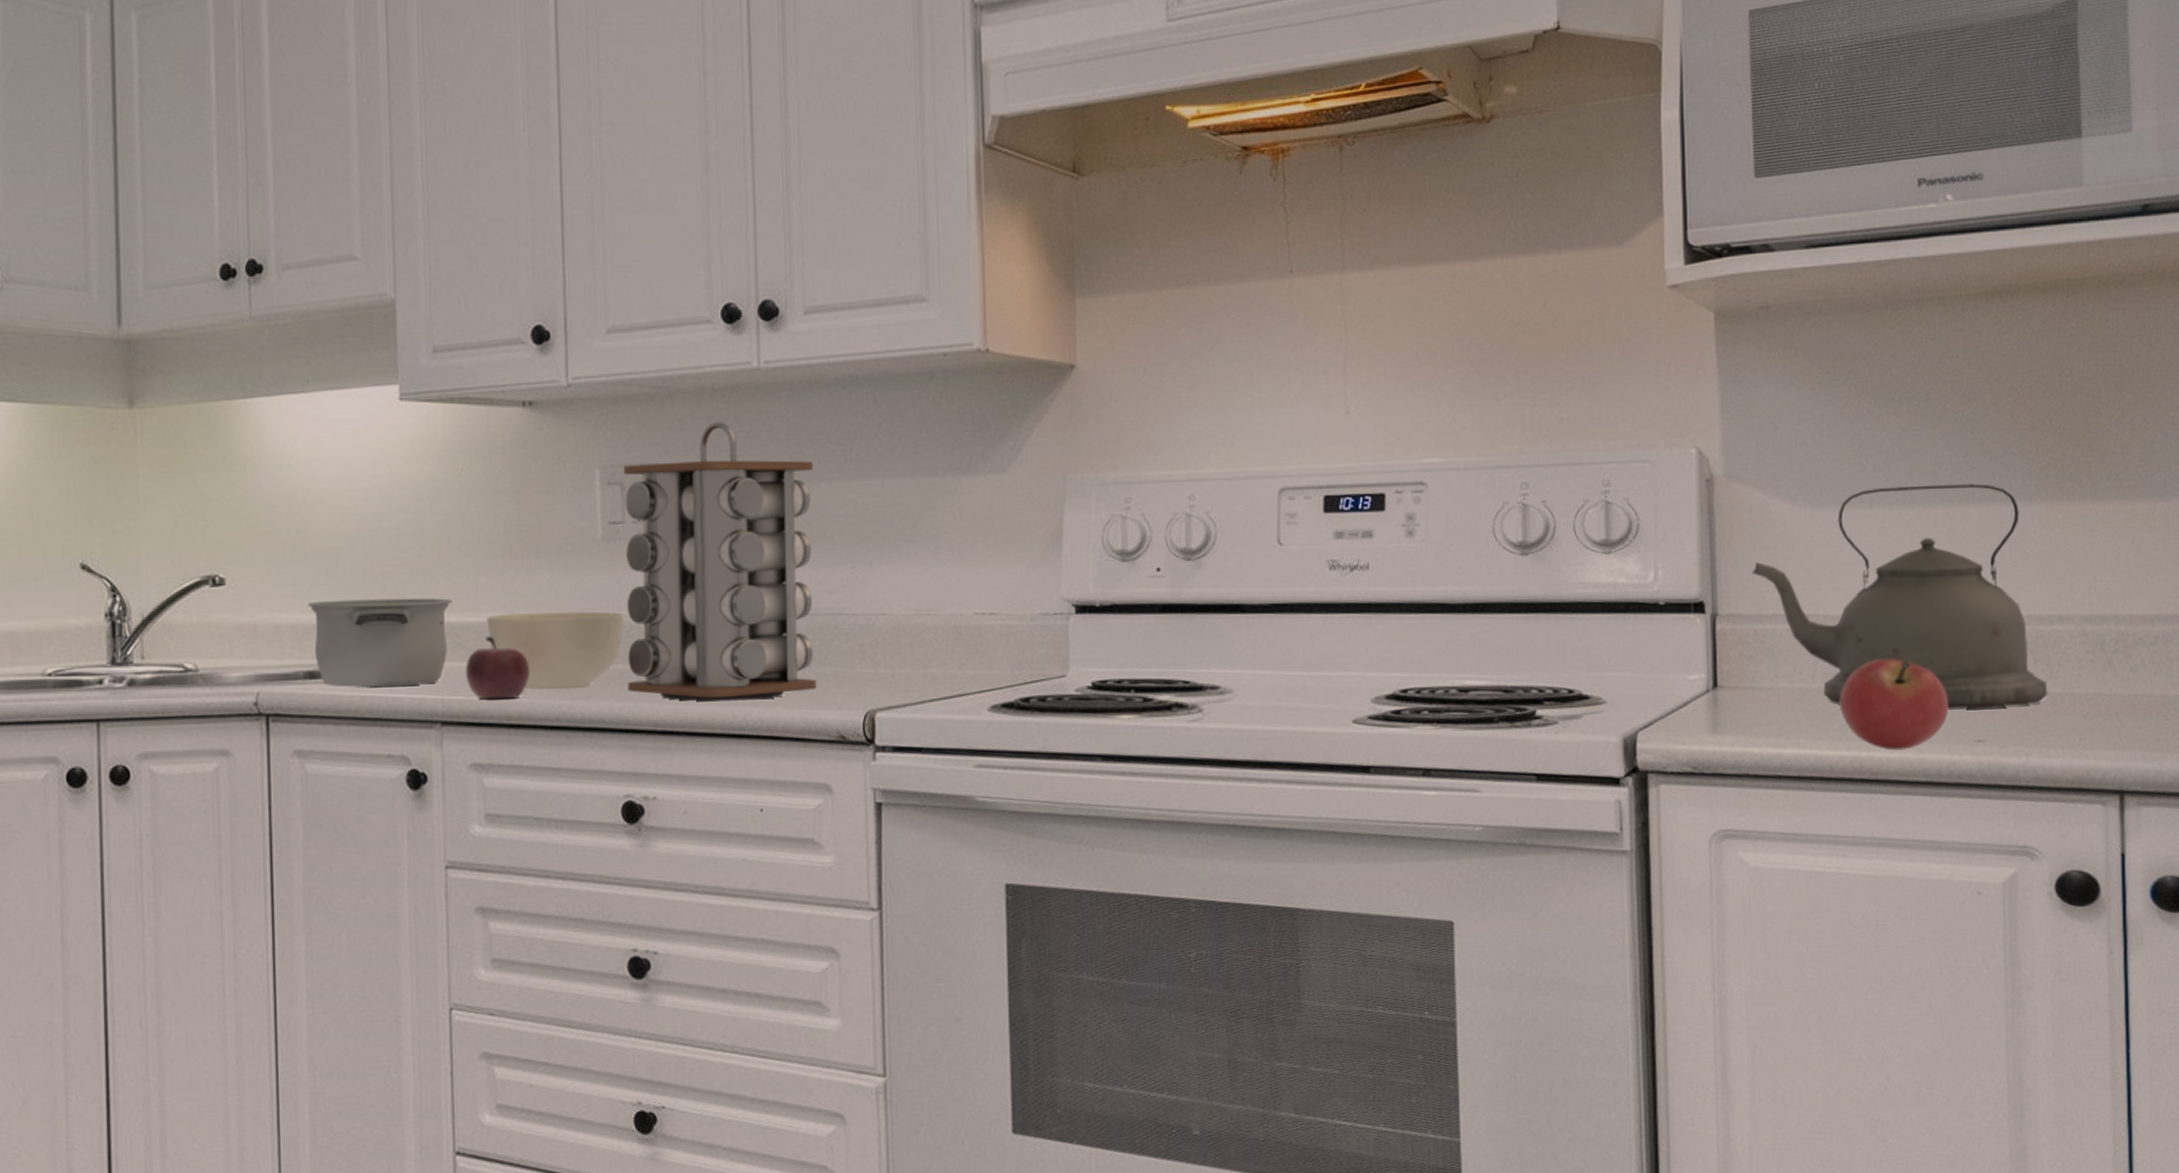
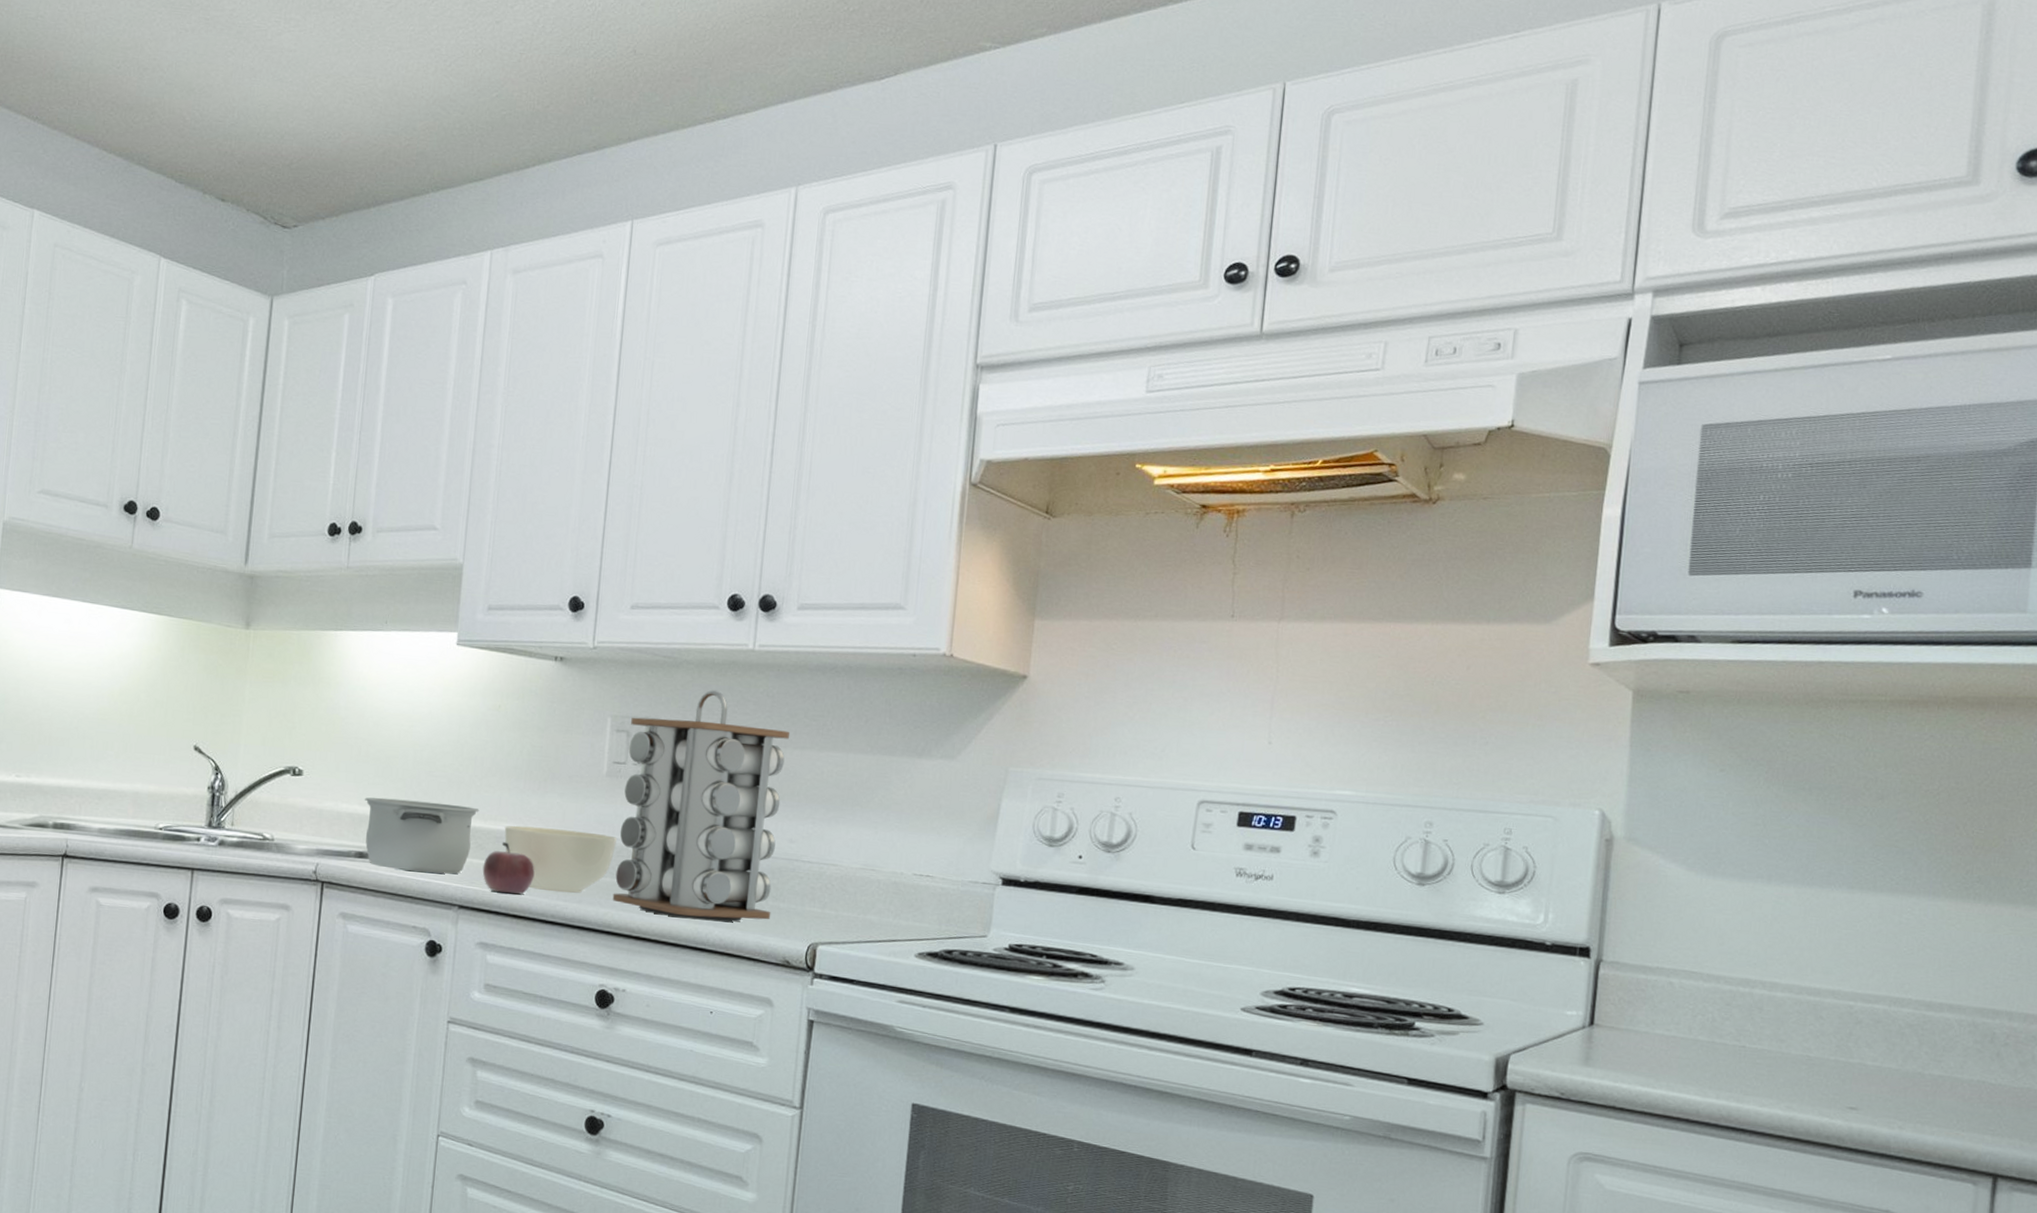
kettle: present [1752,483,2048,709] -> none [1641,866,1930,1082]
fruit: present [1840,658,1949,751] -> none [1714,1020,1825,1107]

